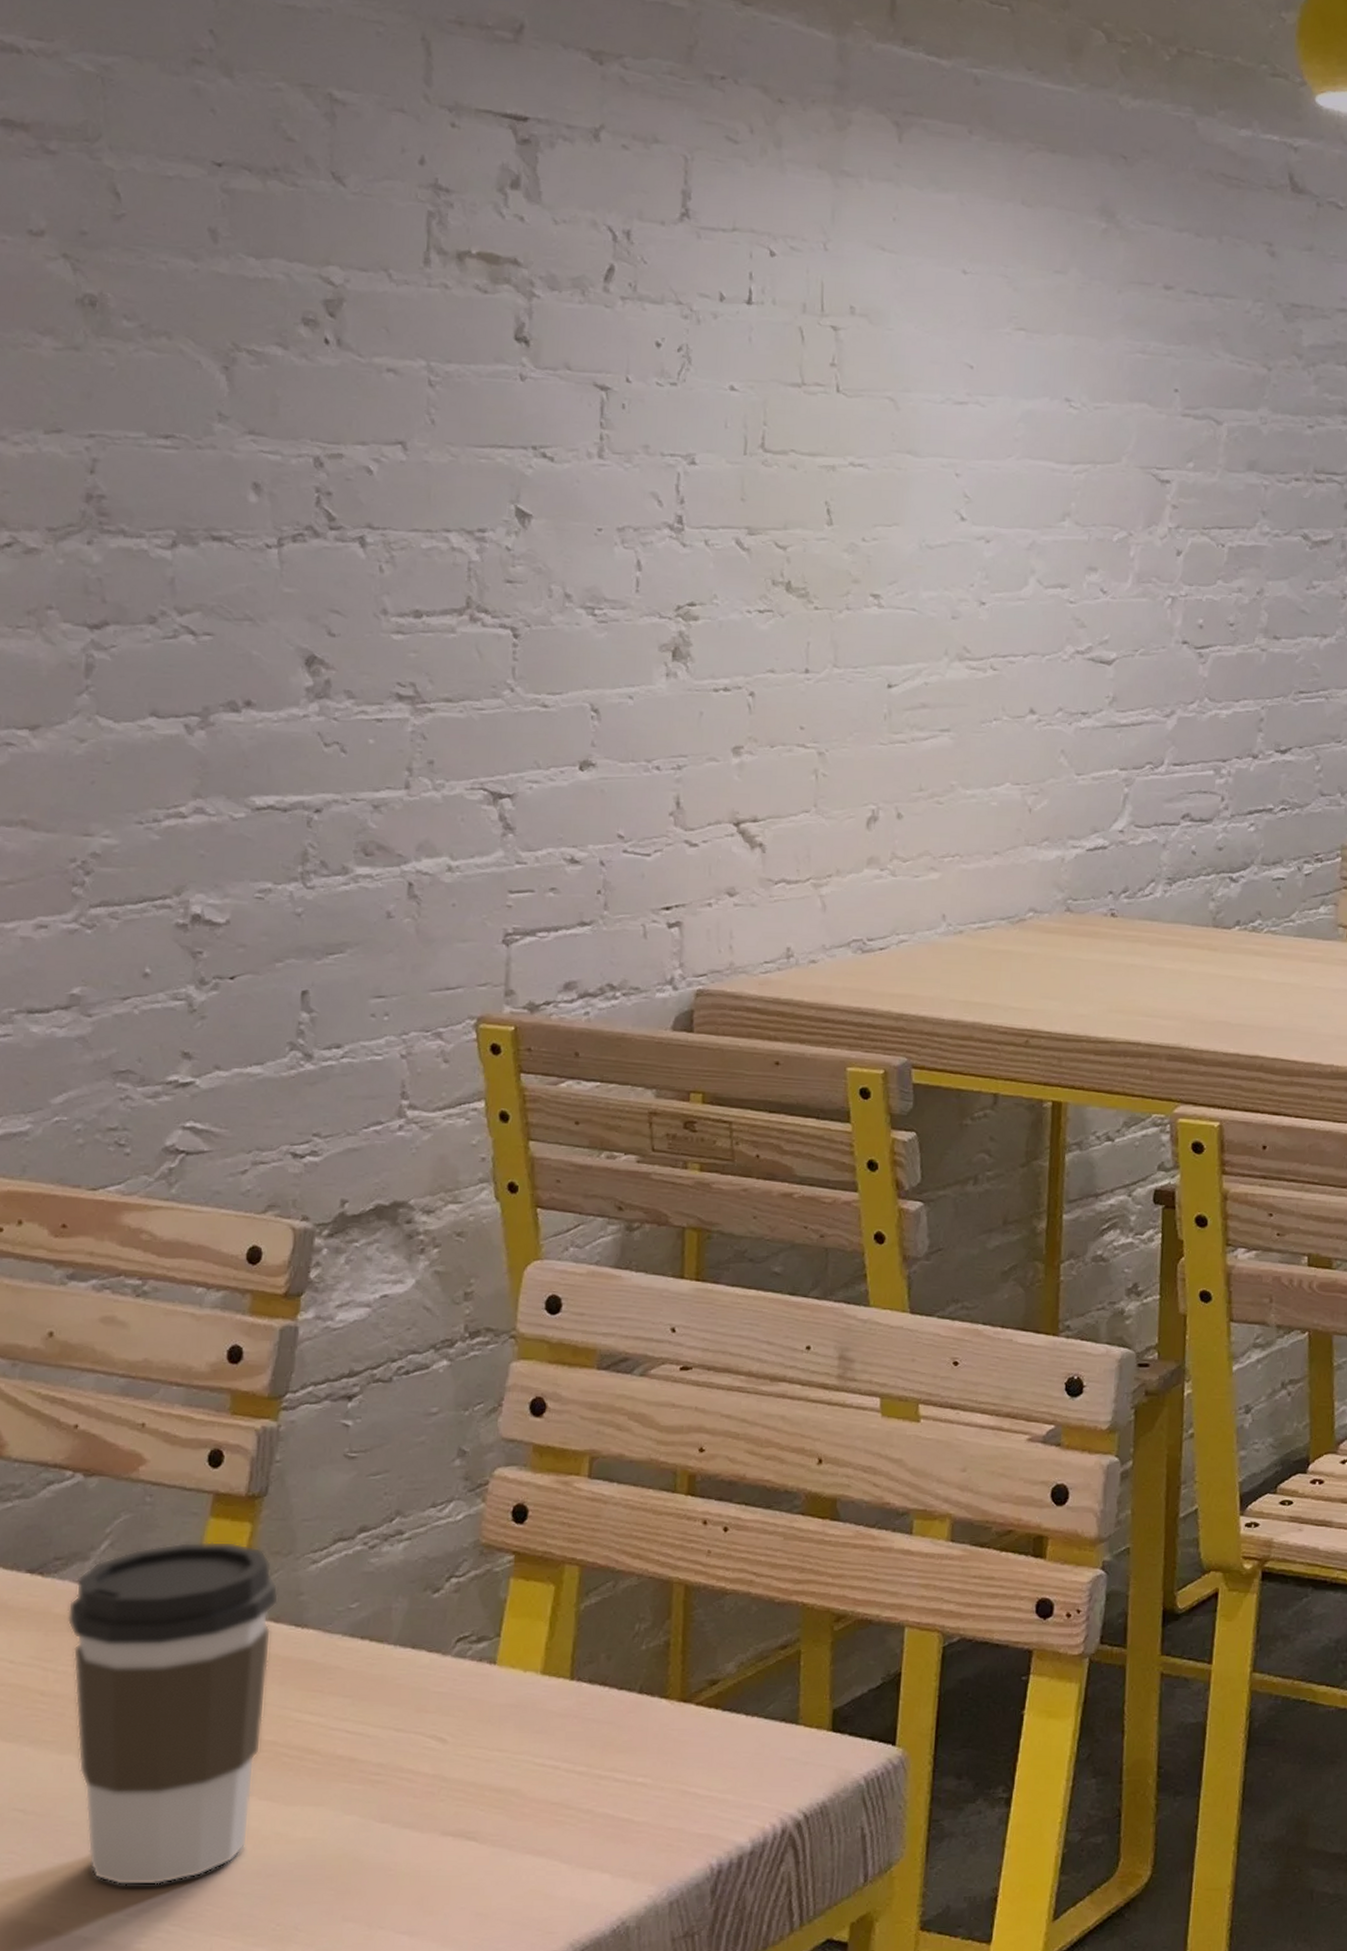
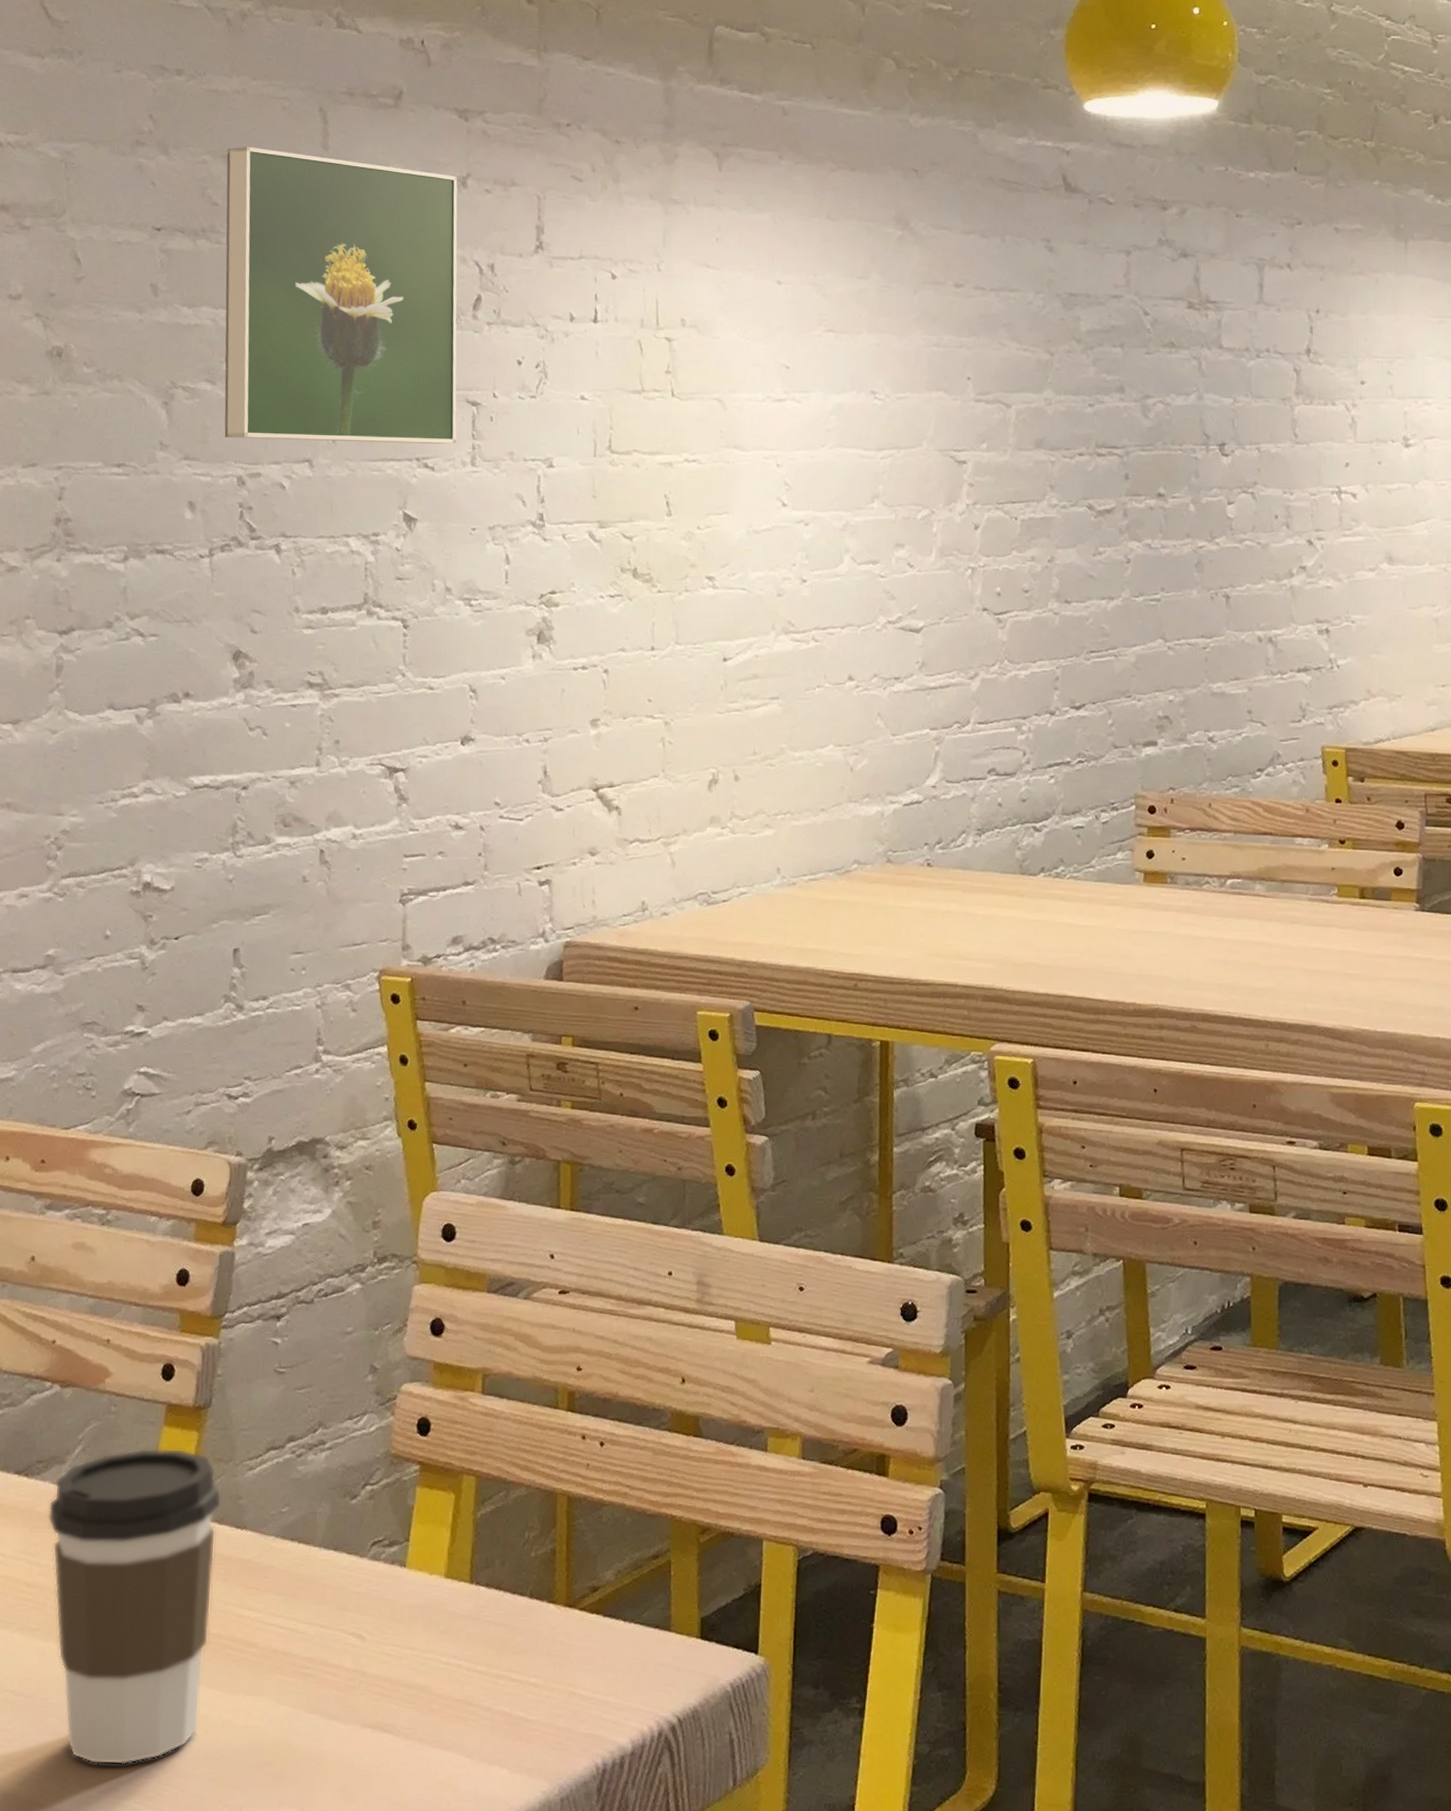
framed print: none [298,75,589,433] -> present [224,147,458,444]

